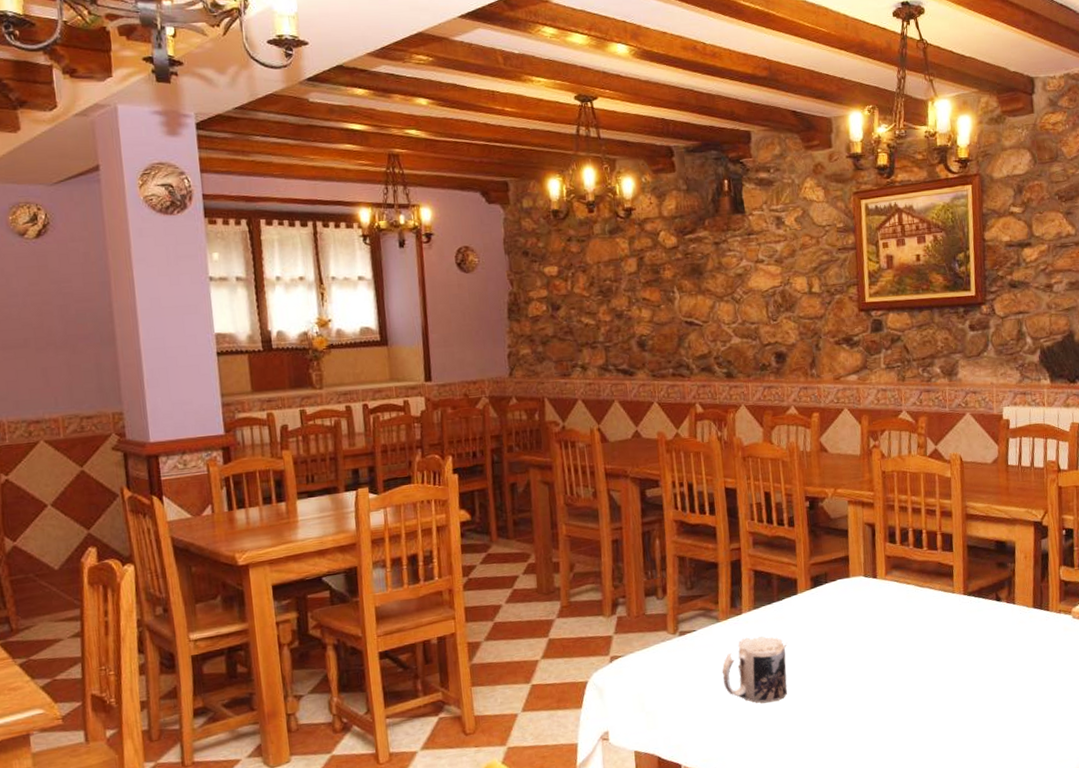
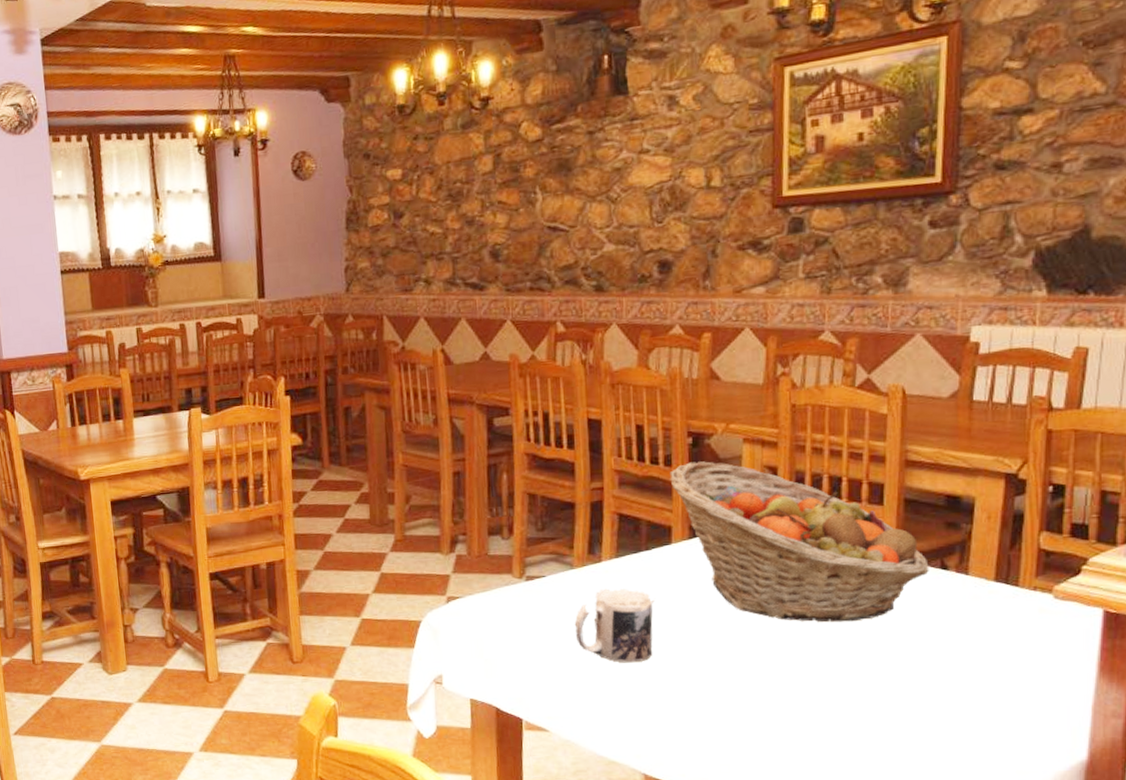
fruit basket: none [793,521,988,653] -> present [669,461,929,623]

